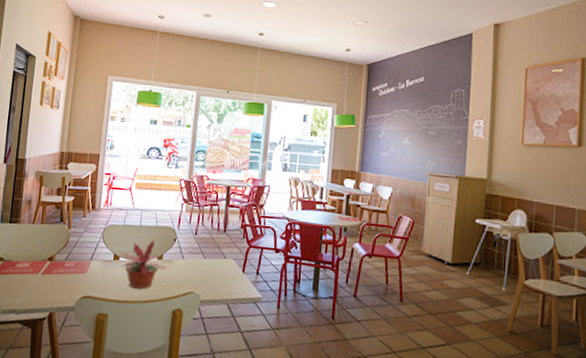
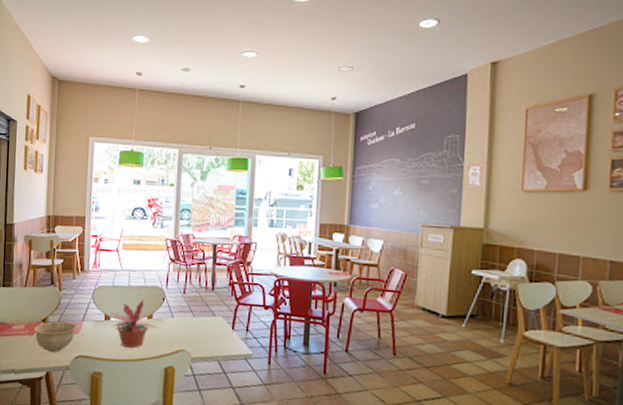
bowl: none [38,260,84,293] -> present [33,321,77,353]

